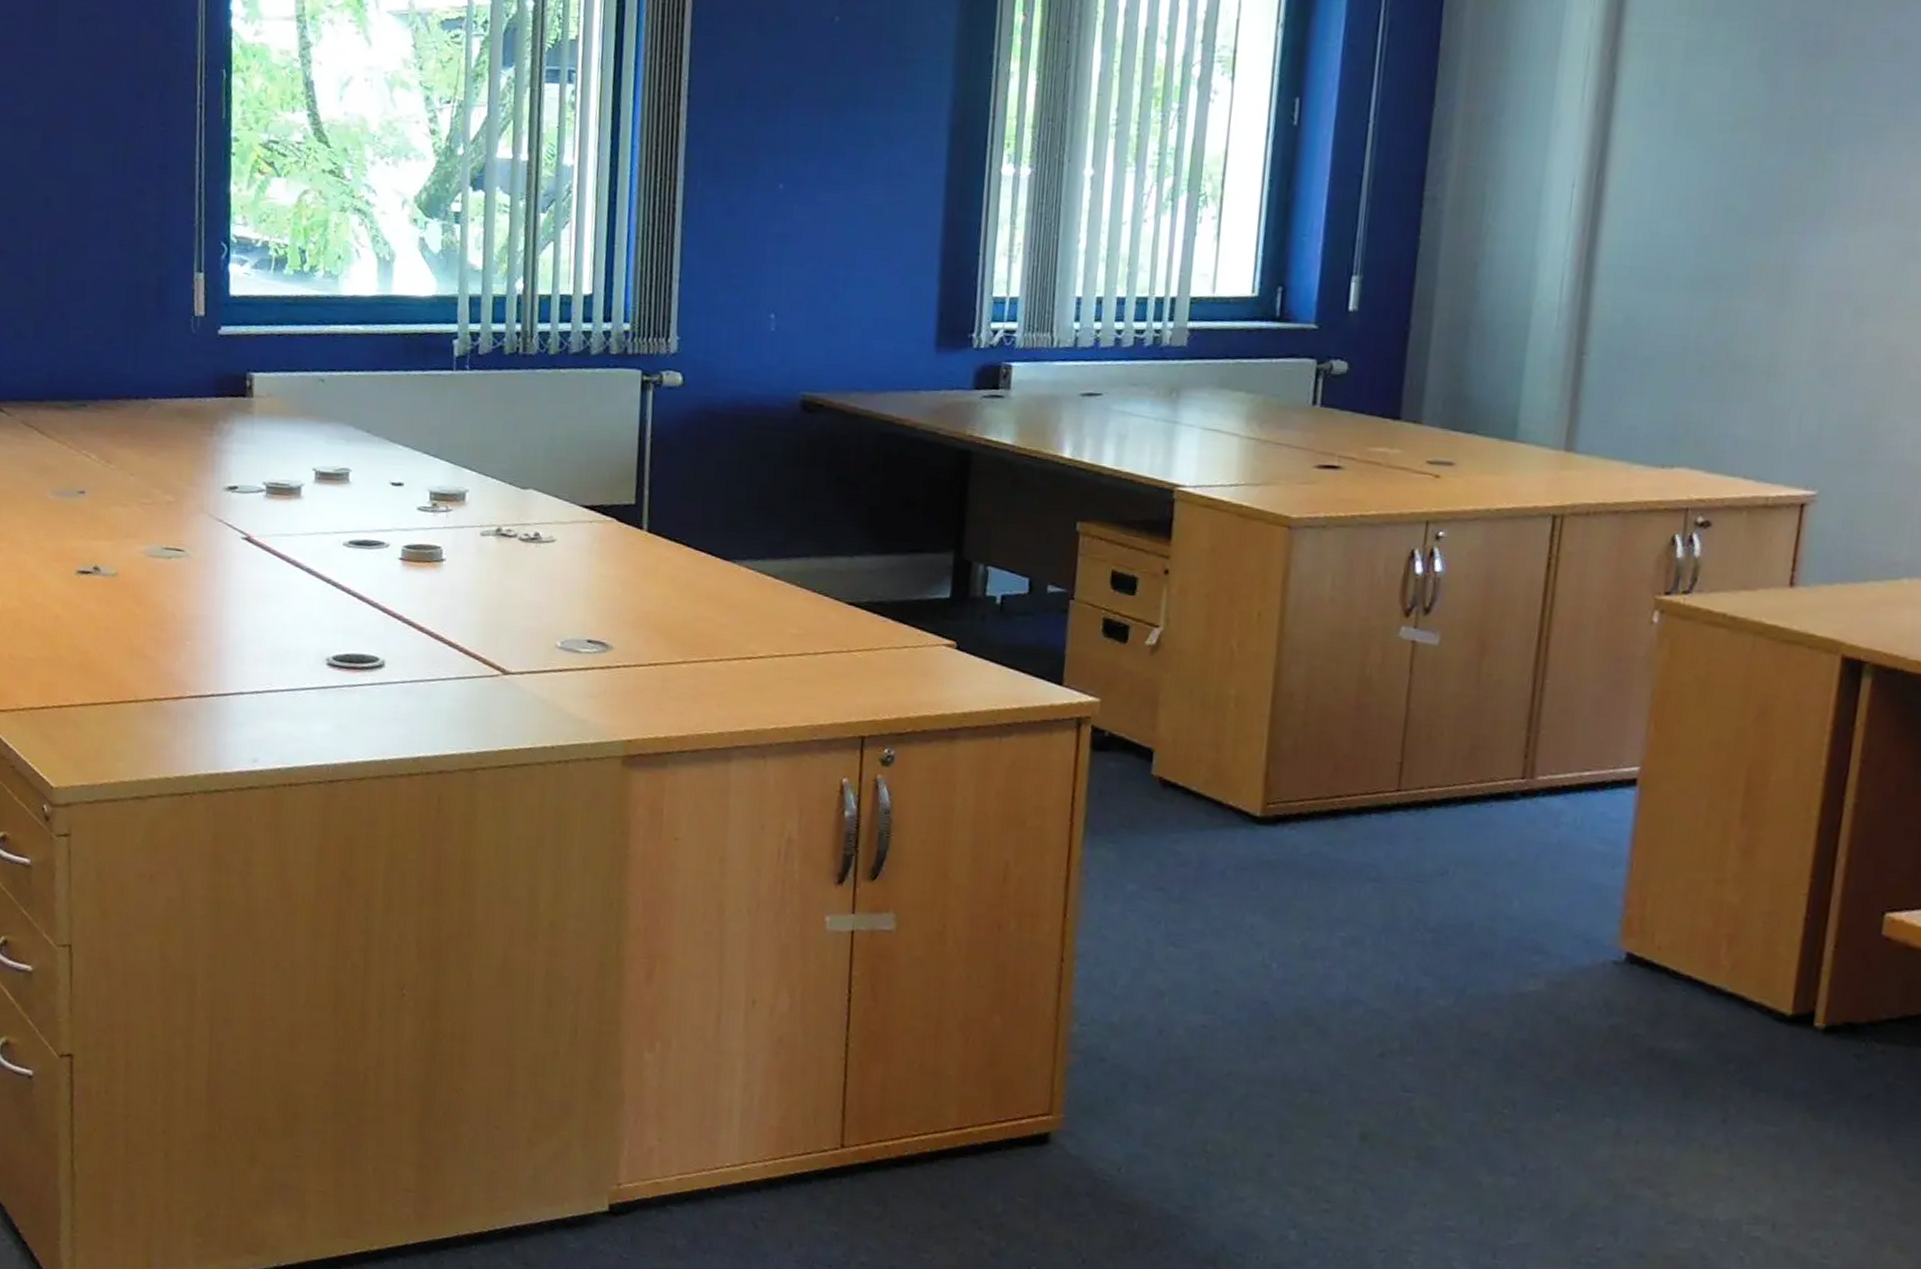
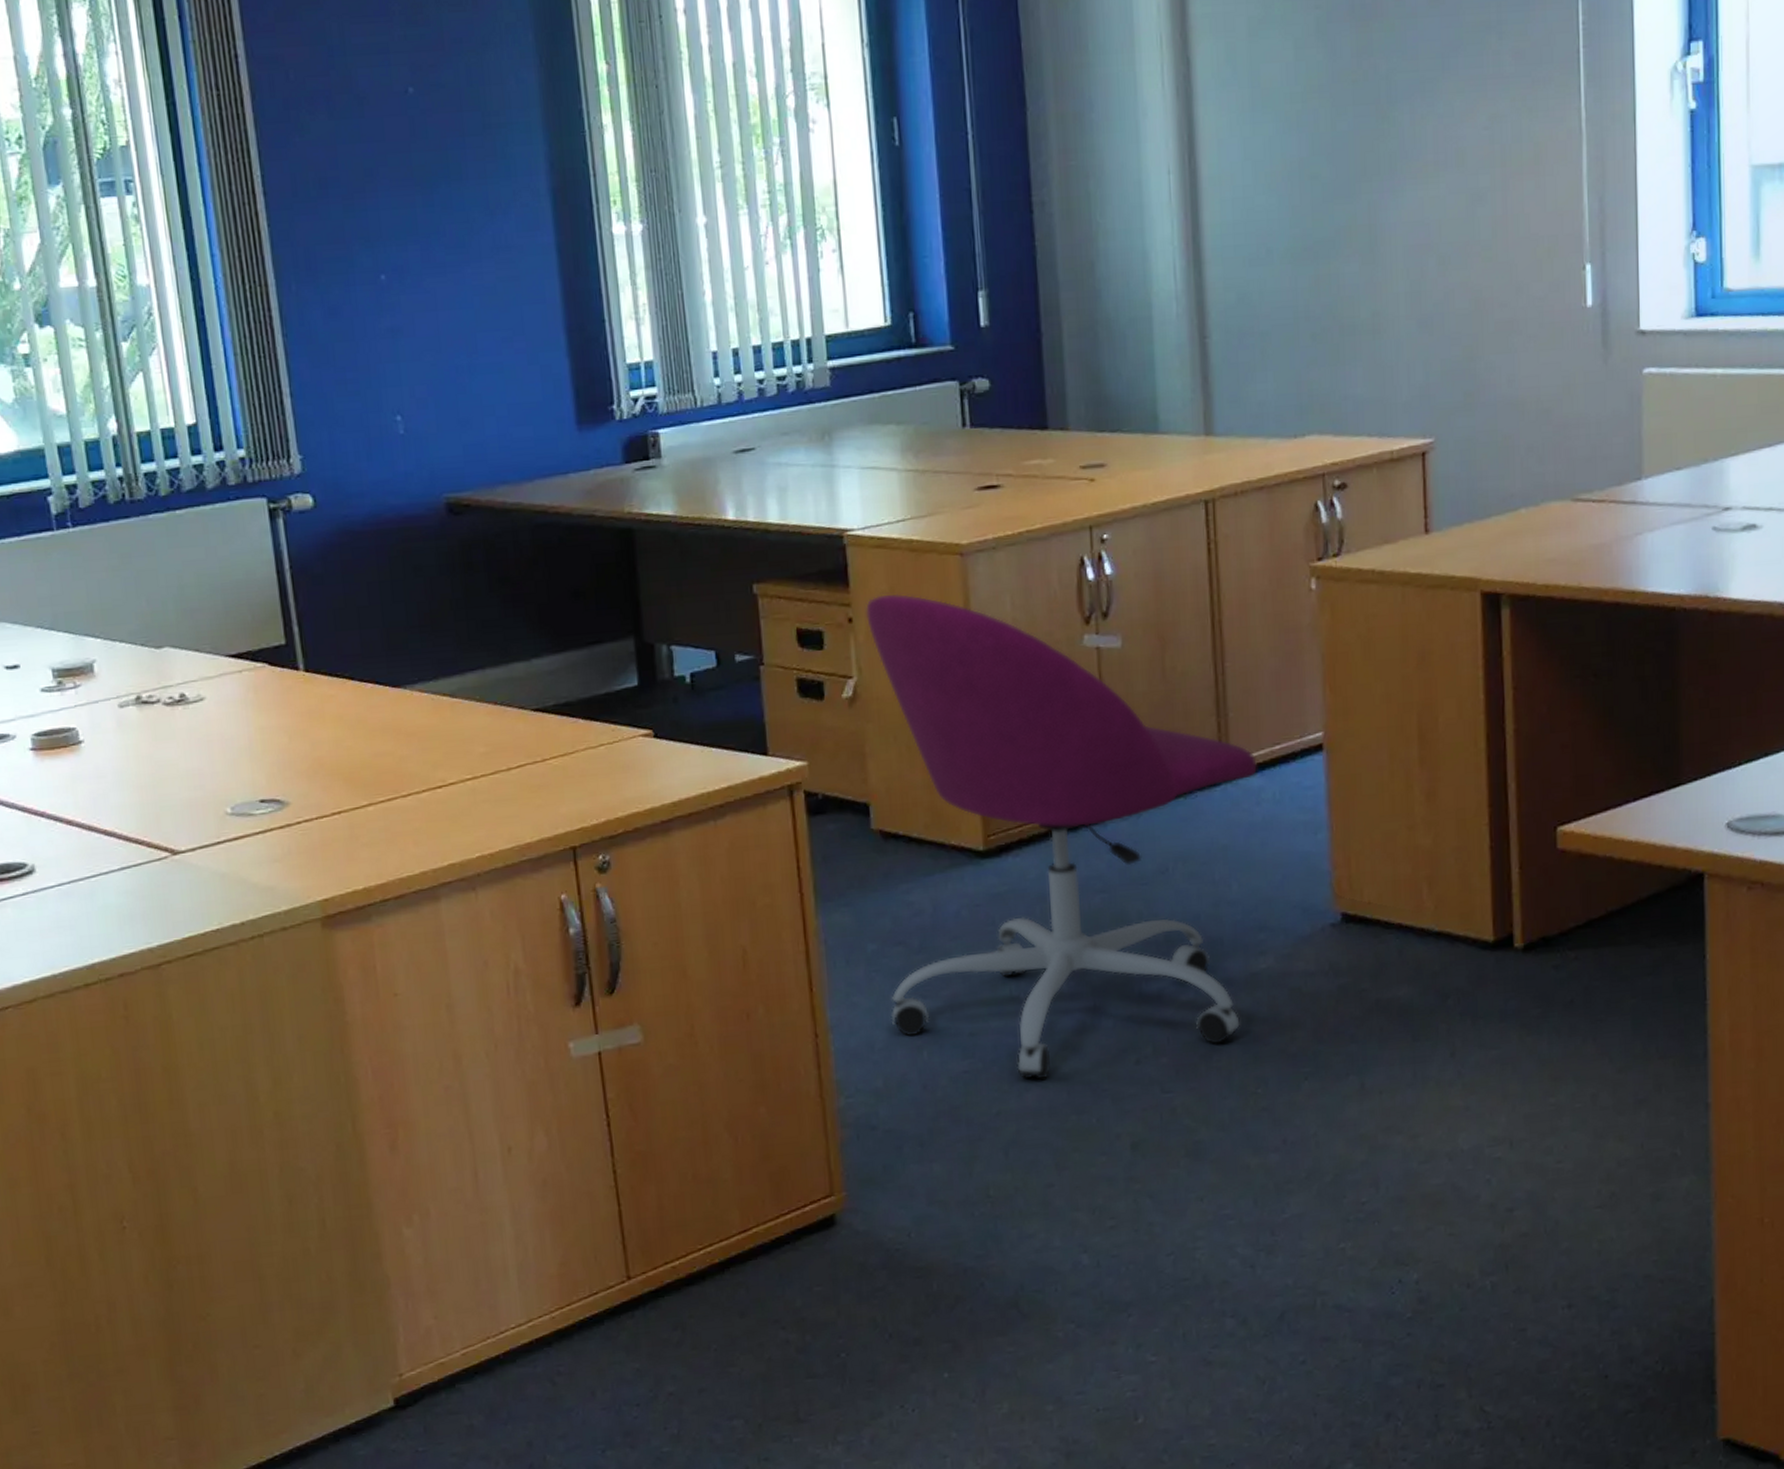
office chair: none [1138,552,1563,1055] -> present [866,593,1257,1080]

